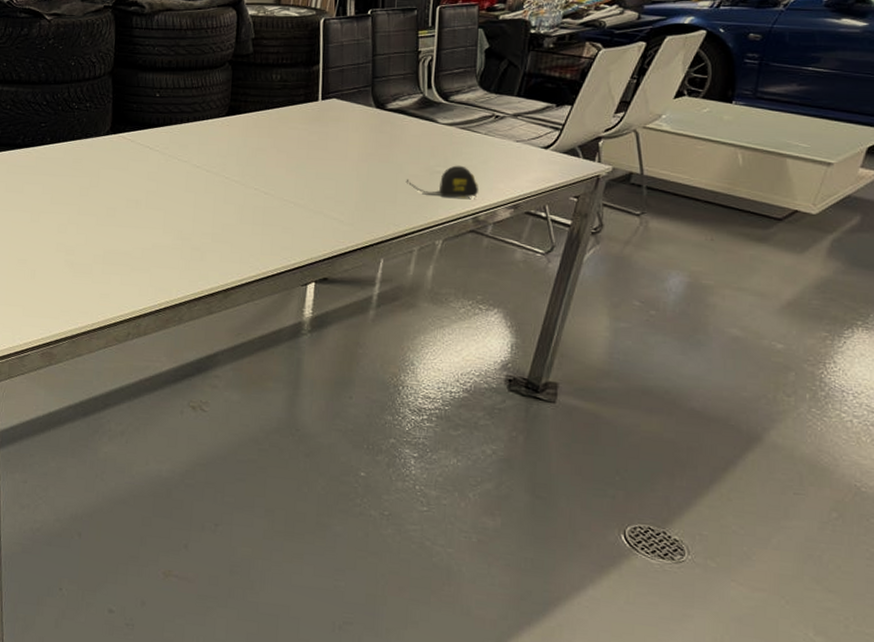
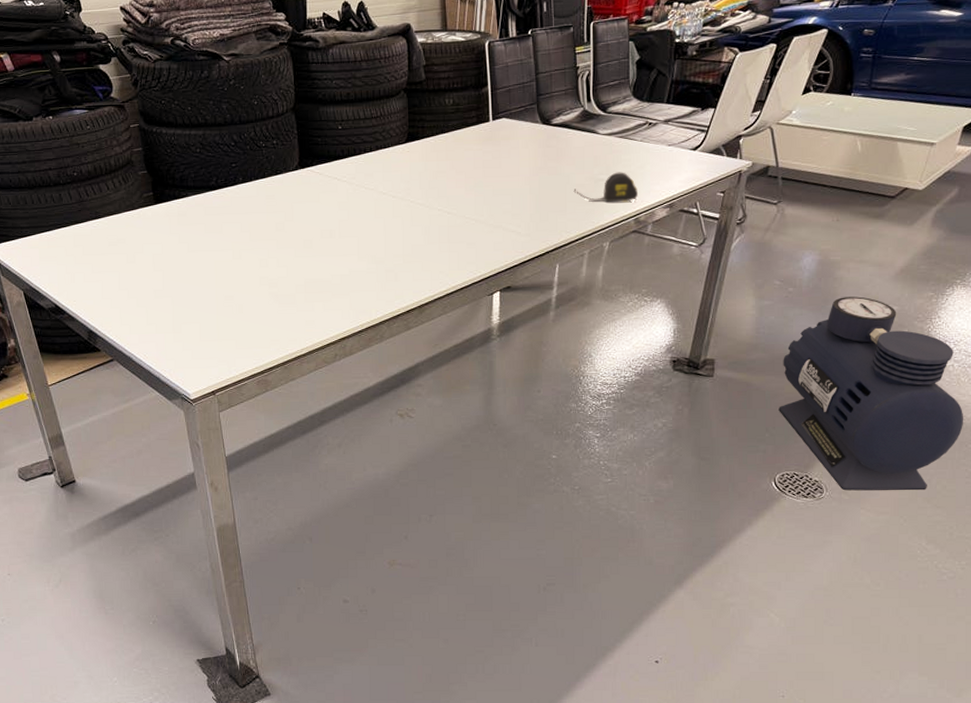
air compressor: none [633,327,865,568] -> present [779,296,964,491]

